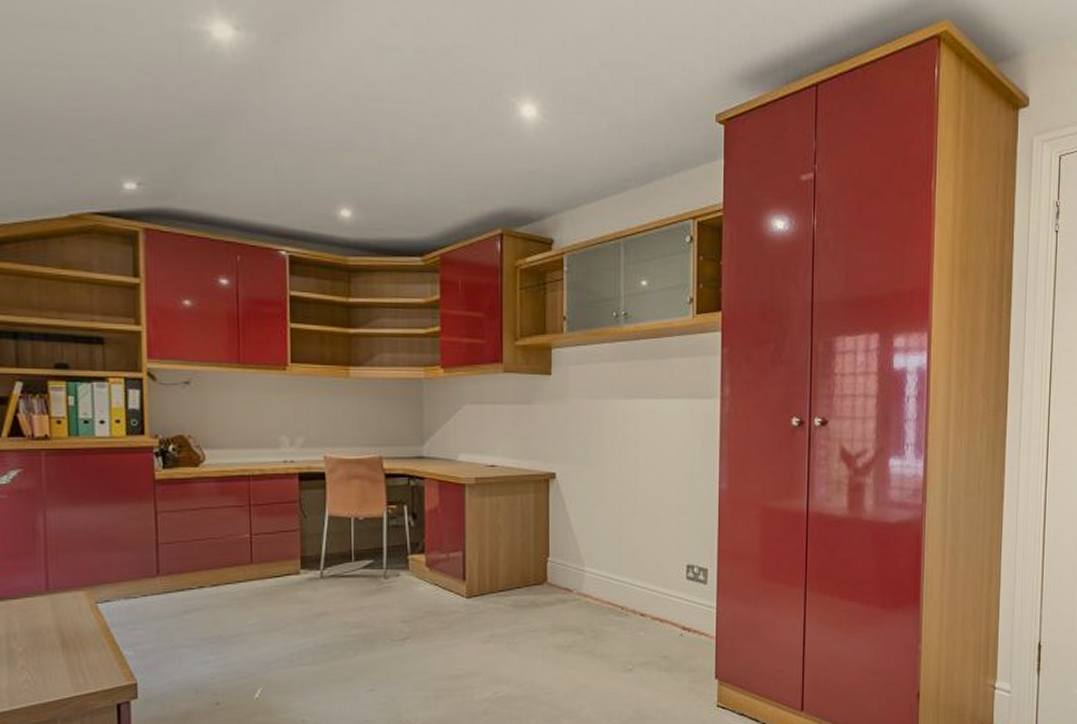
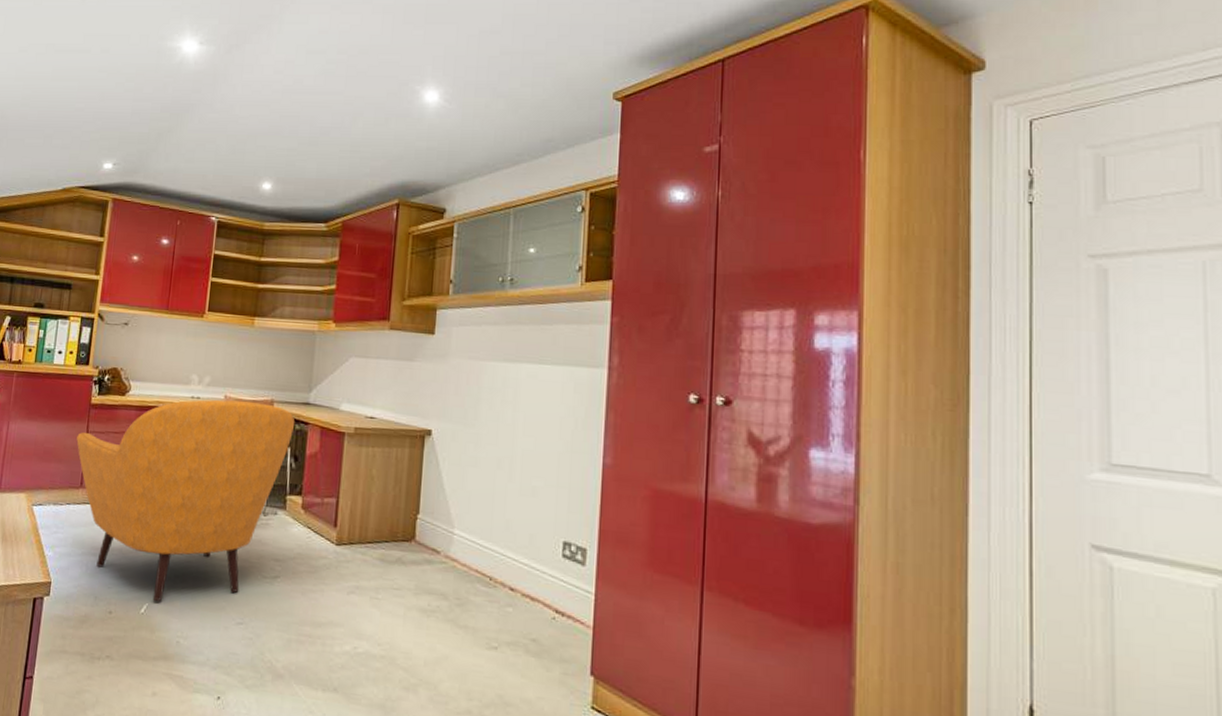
armchair: none [143,461,410,683] -> present [76,399,295,601]

